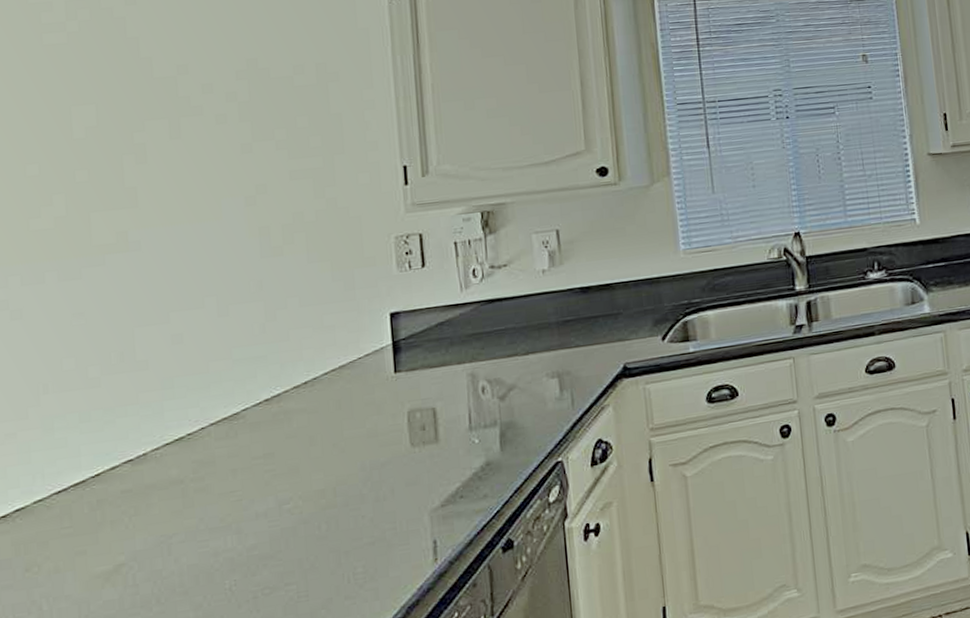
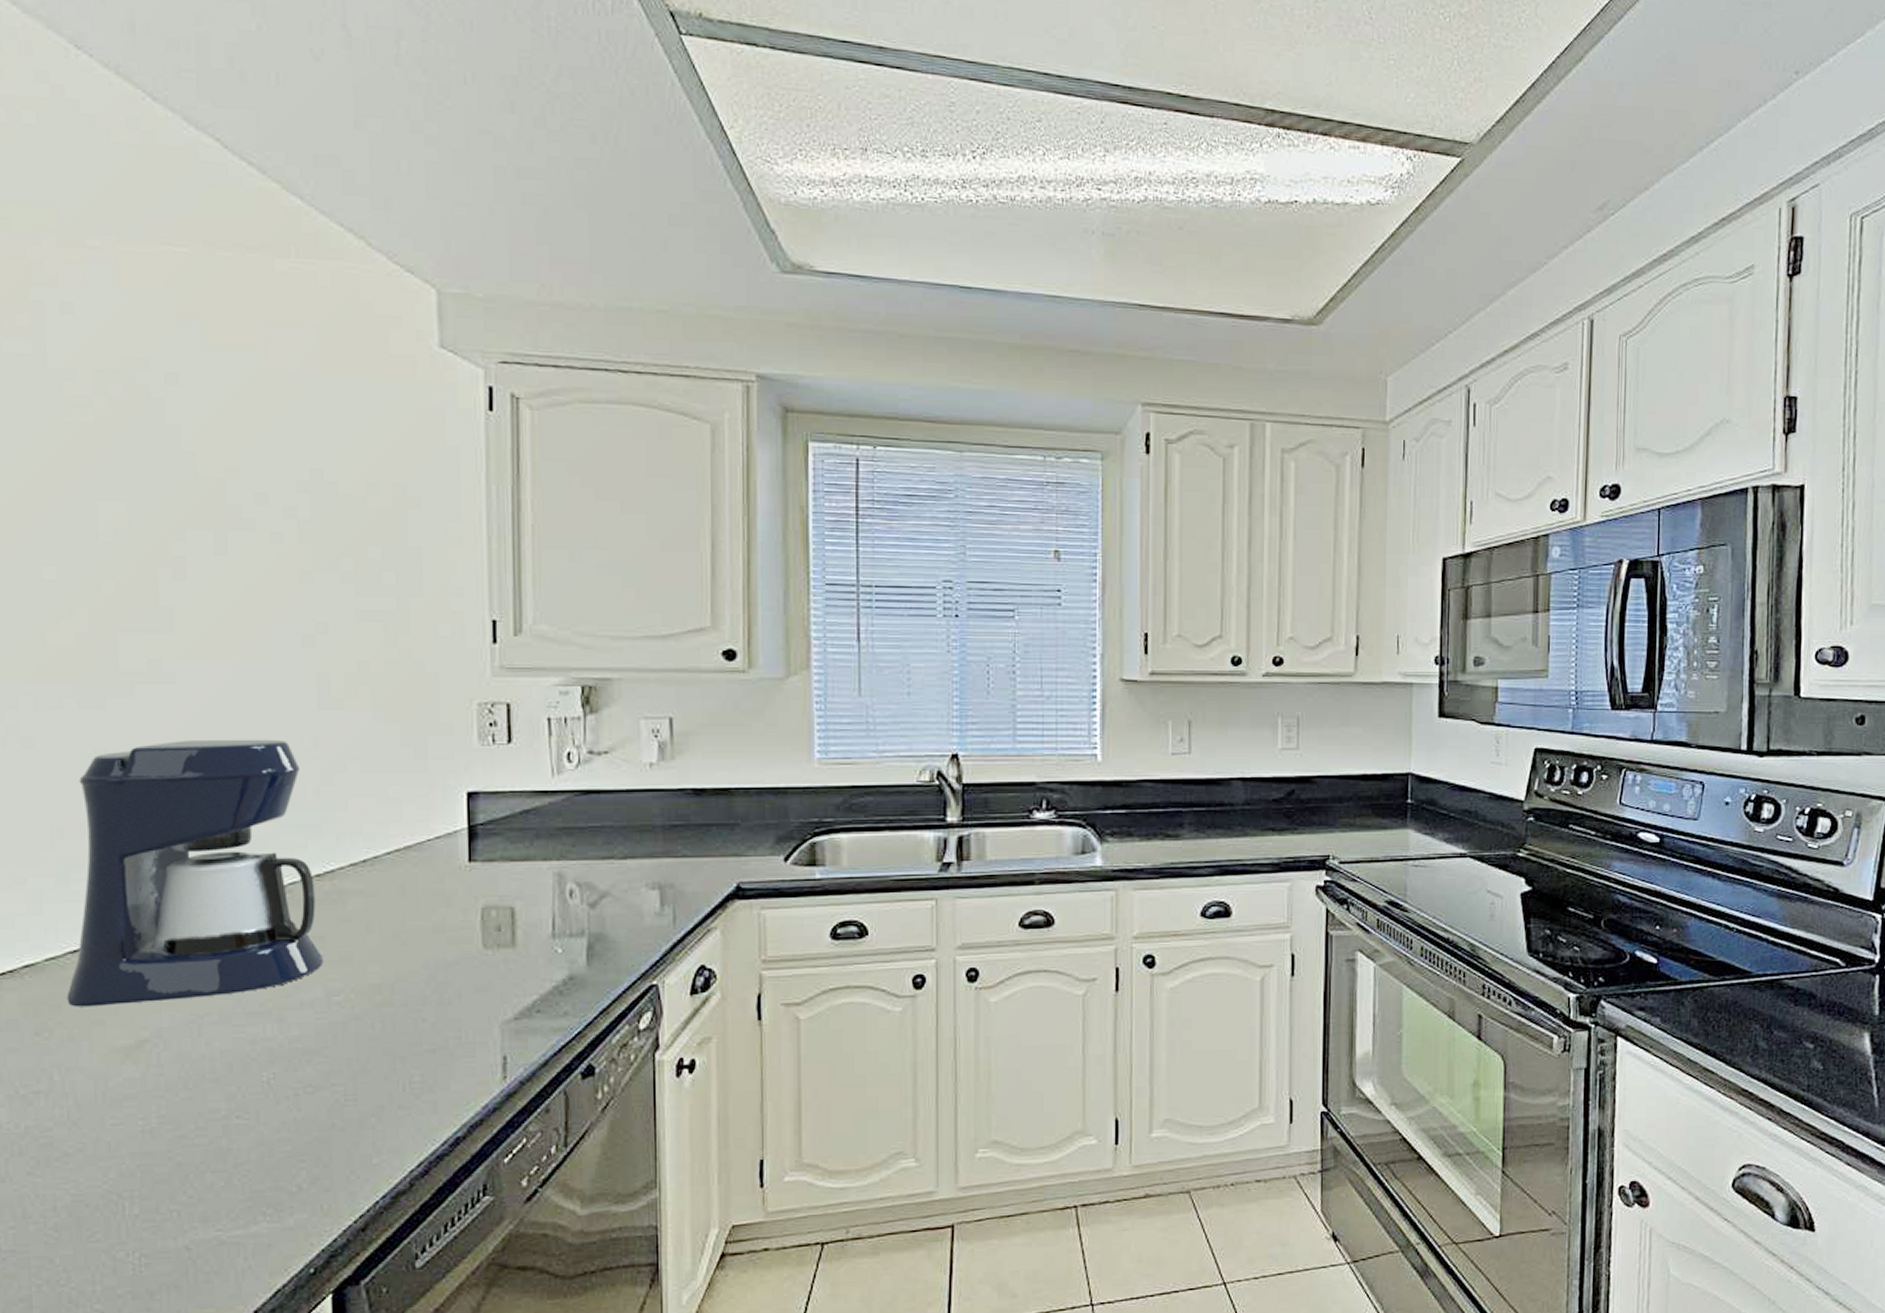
coffee maker: none [53,287,275,542] -> present [67,739,324,1007]

